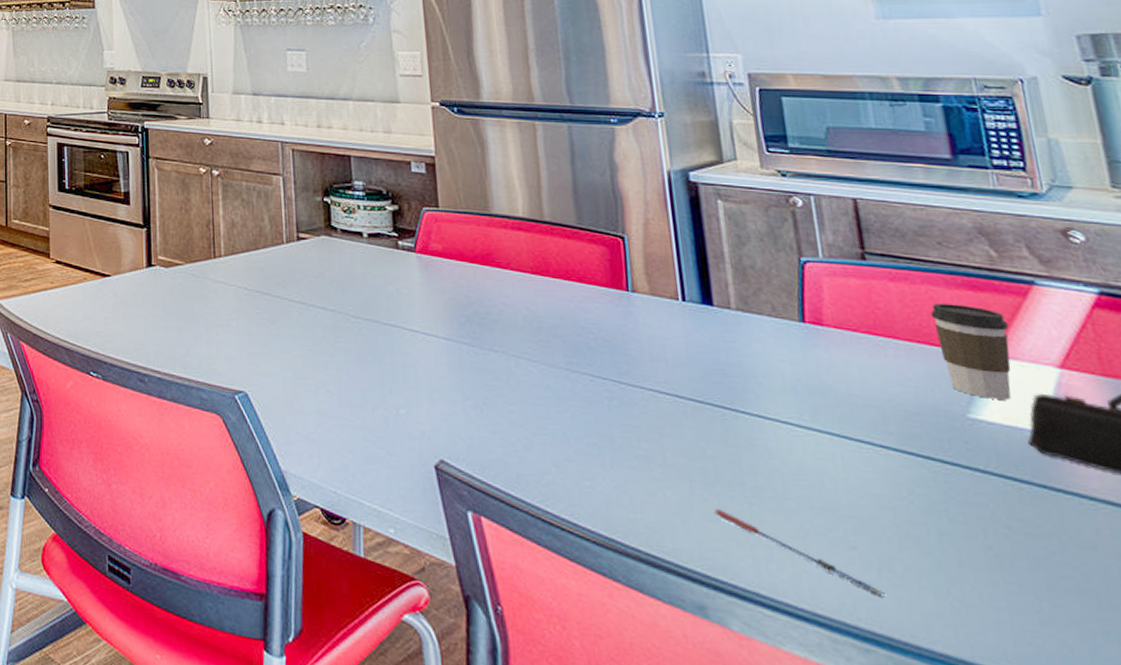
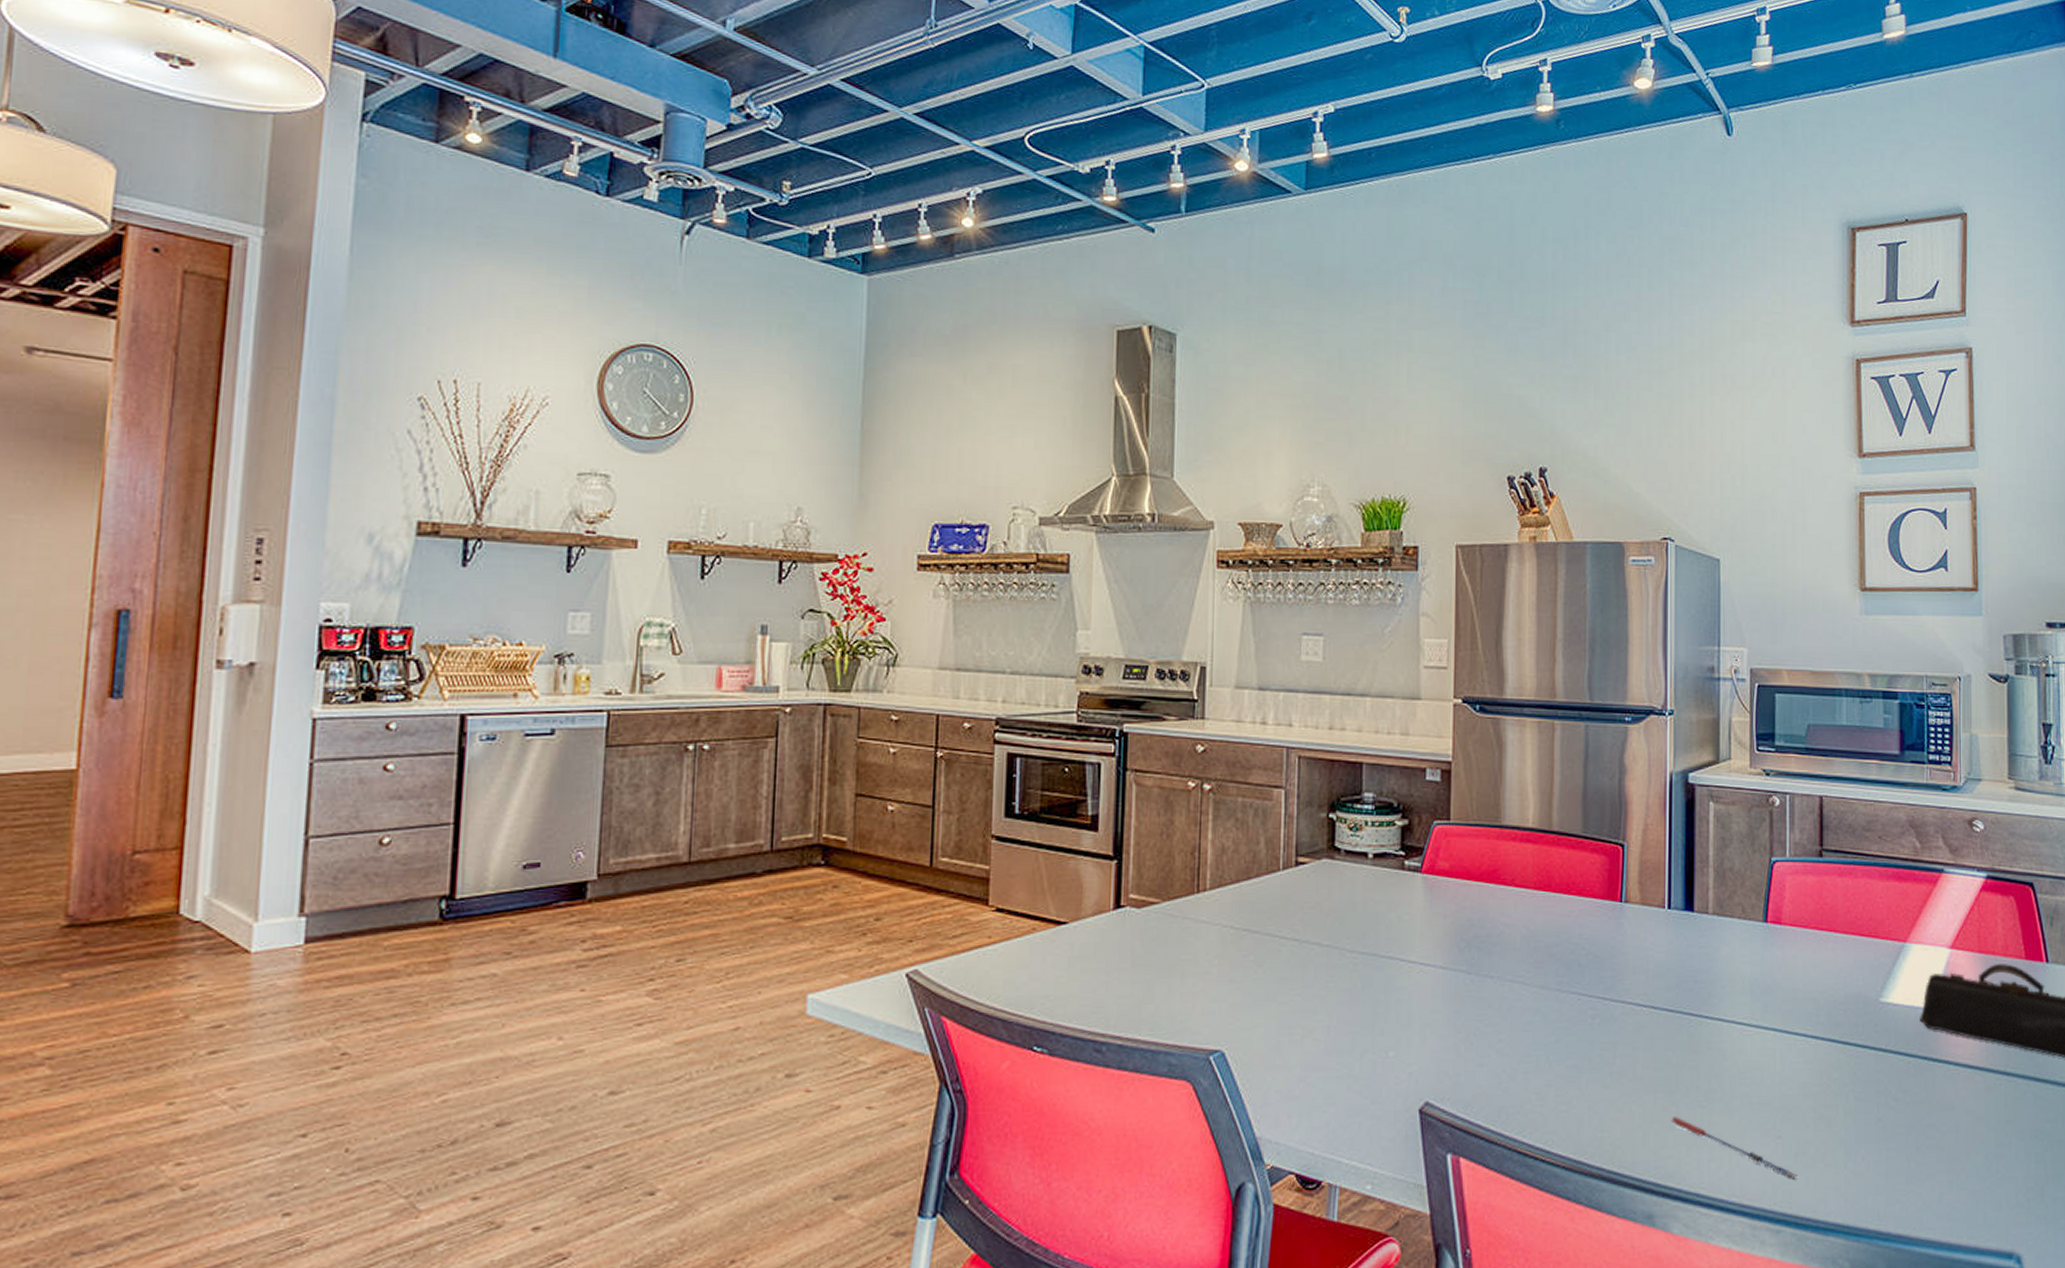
coffee cup: present [930,303,1011,400] -> none [1865,895,1920,982]

